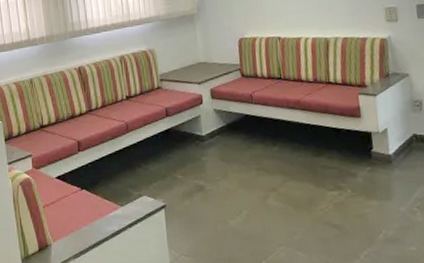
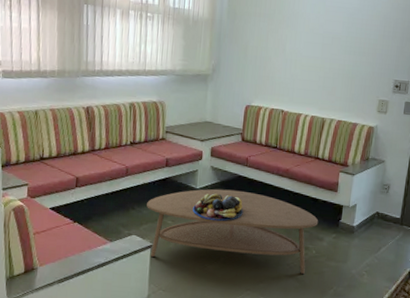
coffee table: none [153,131,347,220] -> present [147,189,319,275]
fruit bowl: none [202,137,258,170] -> present [193,193,243,222]

